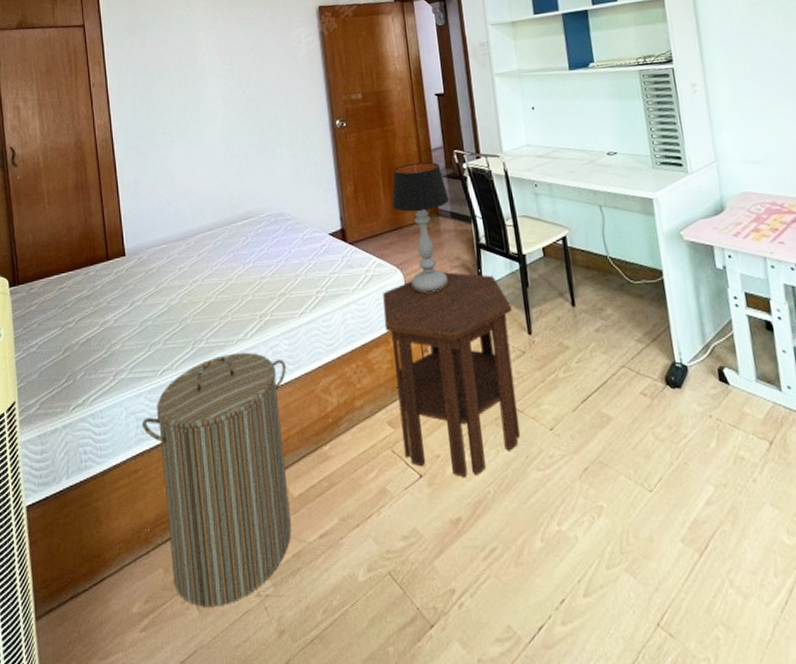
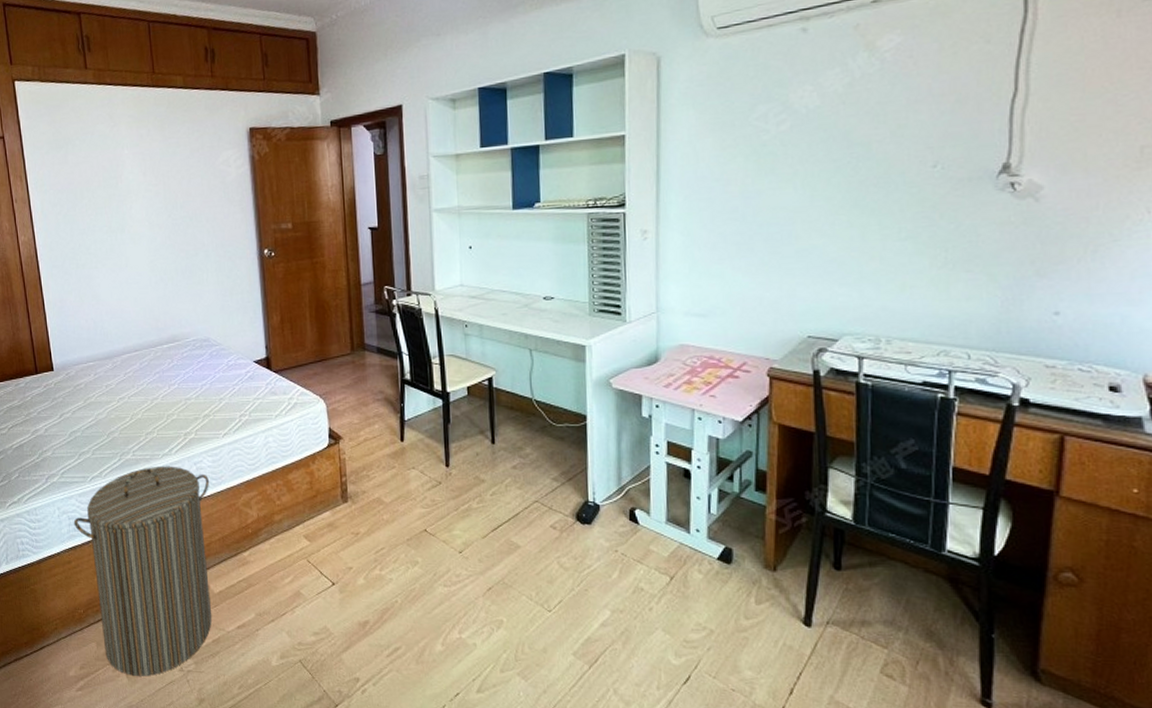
side table: present [383,272,521,478] -> none [304,404,432,588]
table lamp: present [391,161,450,293] -> none [317,296,377,422]

